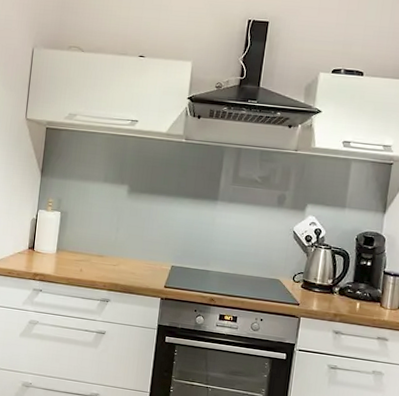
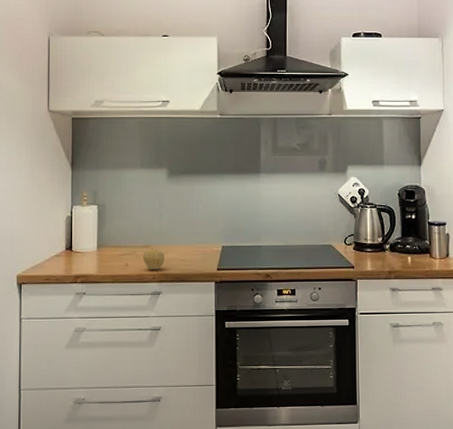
fruit: none [96,254,117,279] -> present [142,243,165,270]

